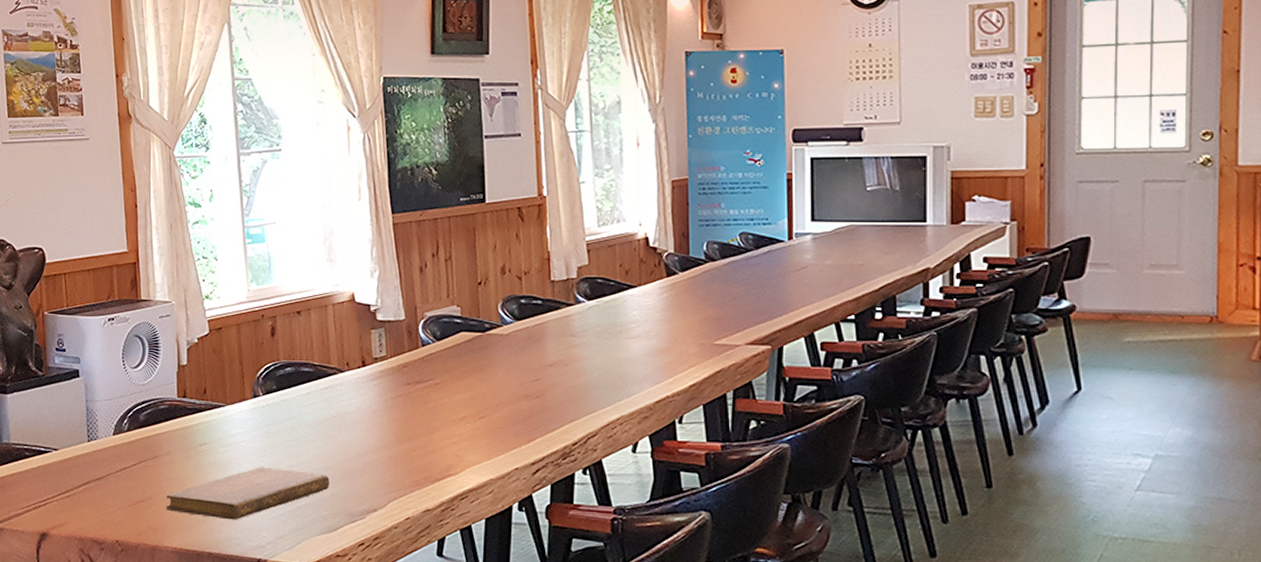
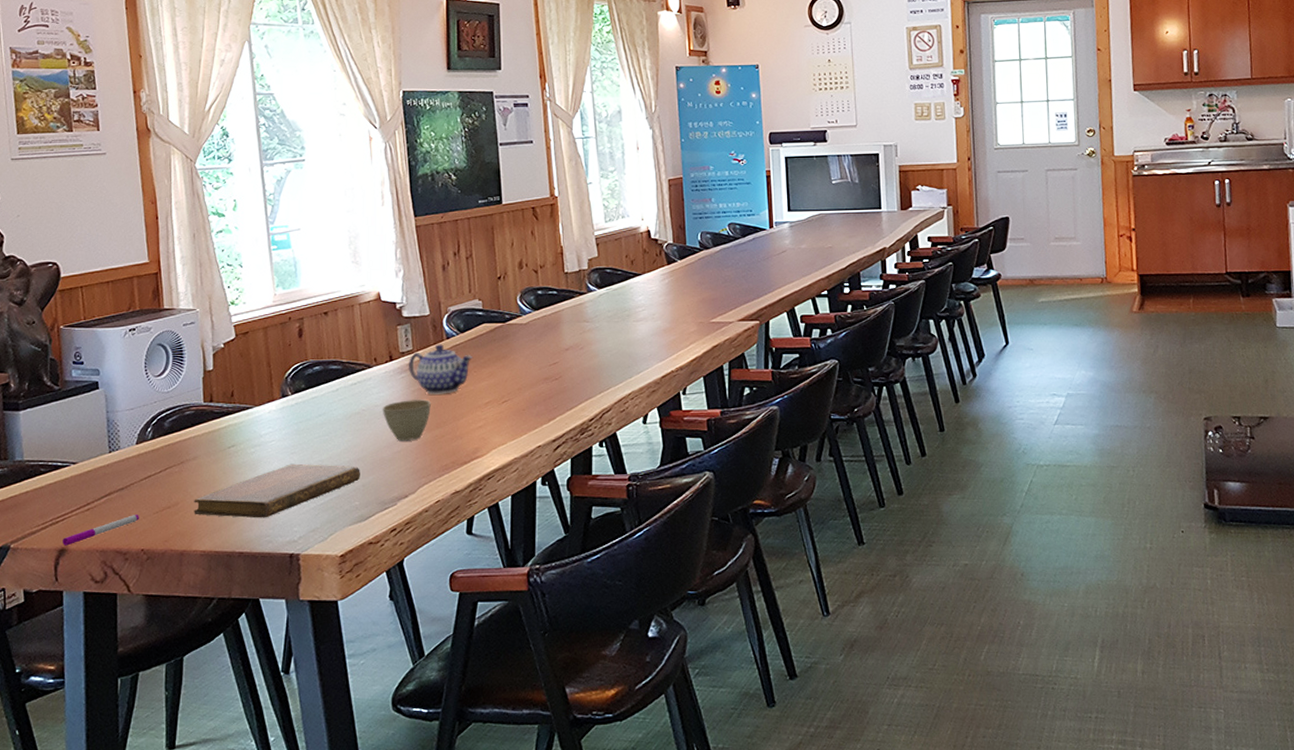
pen: none [44,505,115,531] -> present [62,515,139,546]
cup: none [353,409,404,452] -> present [382,399,431,441]
teapot: none [382,351,449,405] -> present [409,344,473,395]

